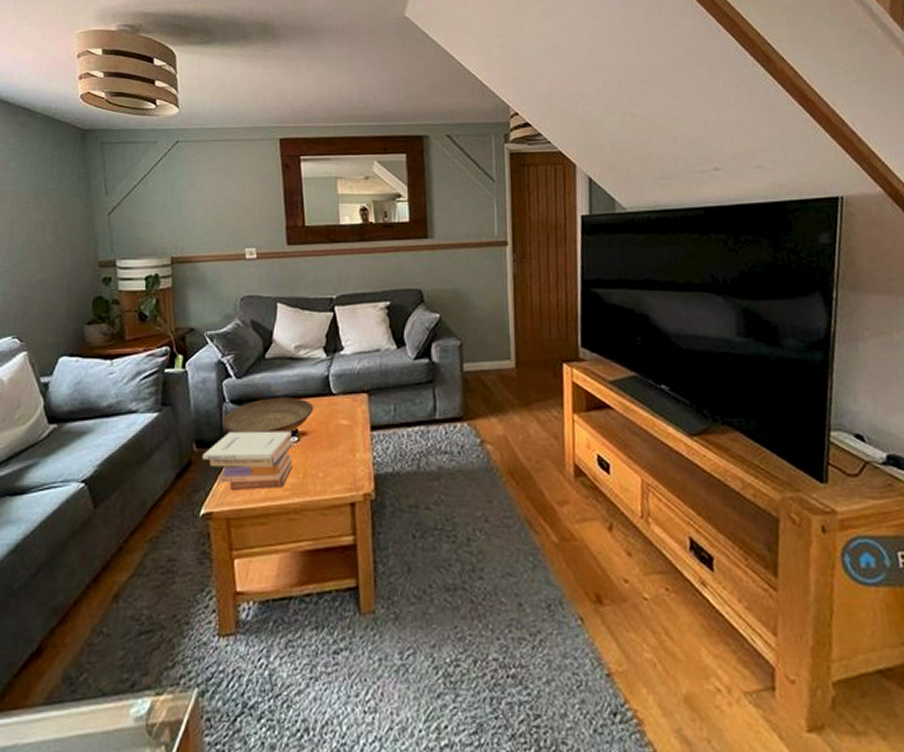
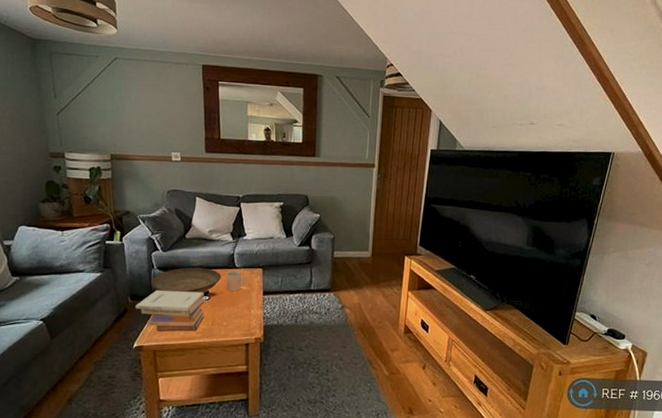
mug: none [320,398,347,428] -> present [226,270,246,292]

